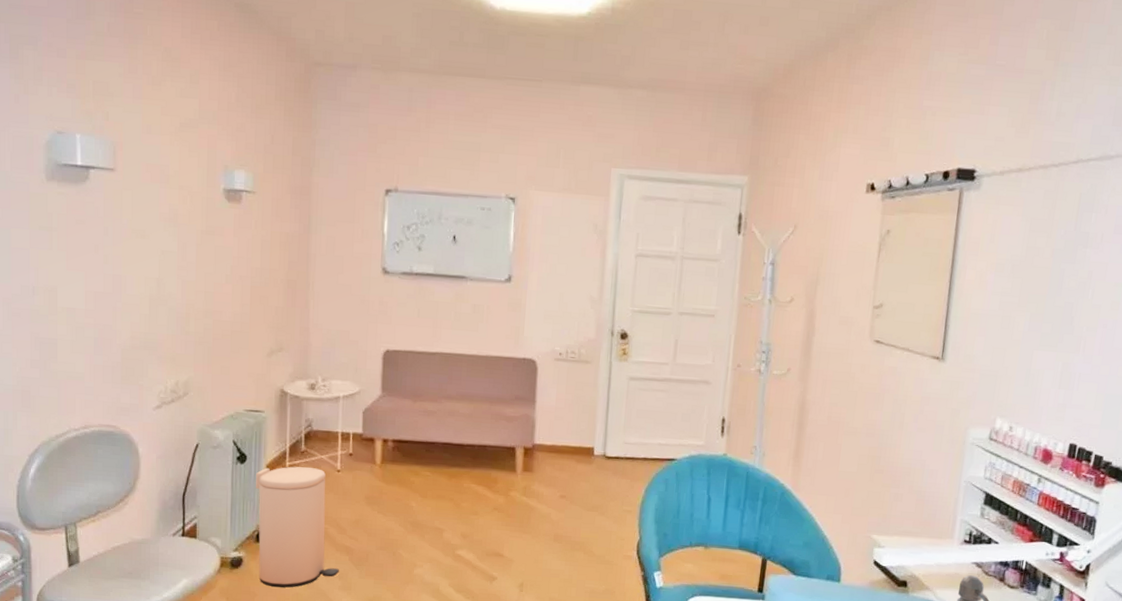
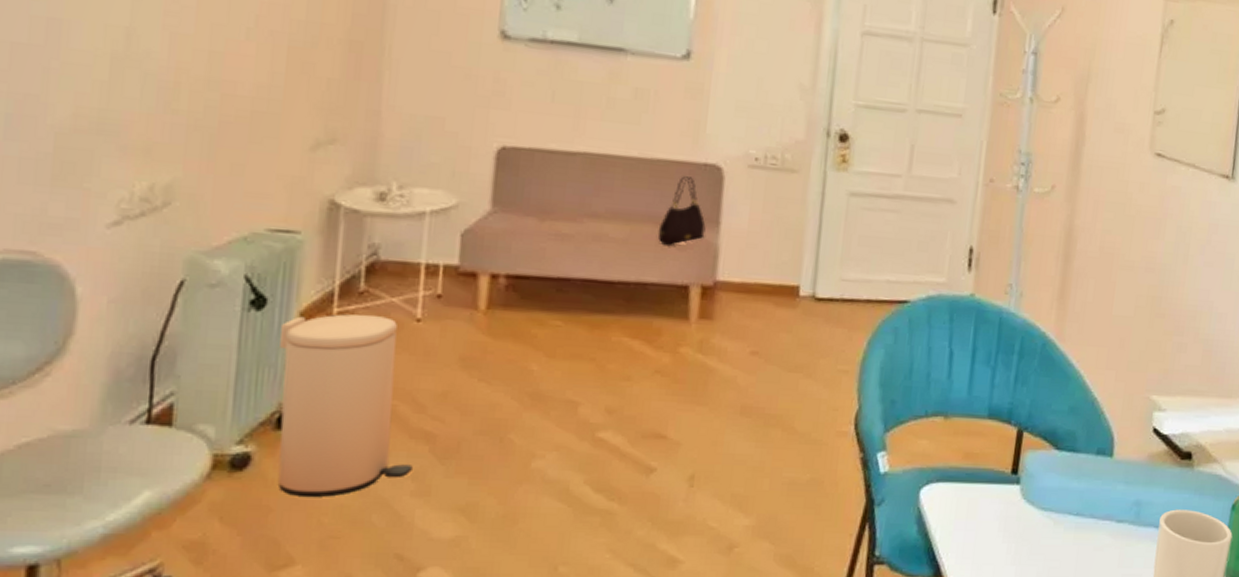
handbag: none [492,368,526,418] -> present [657,176,706,245]

